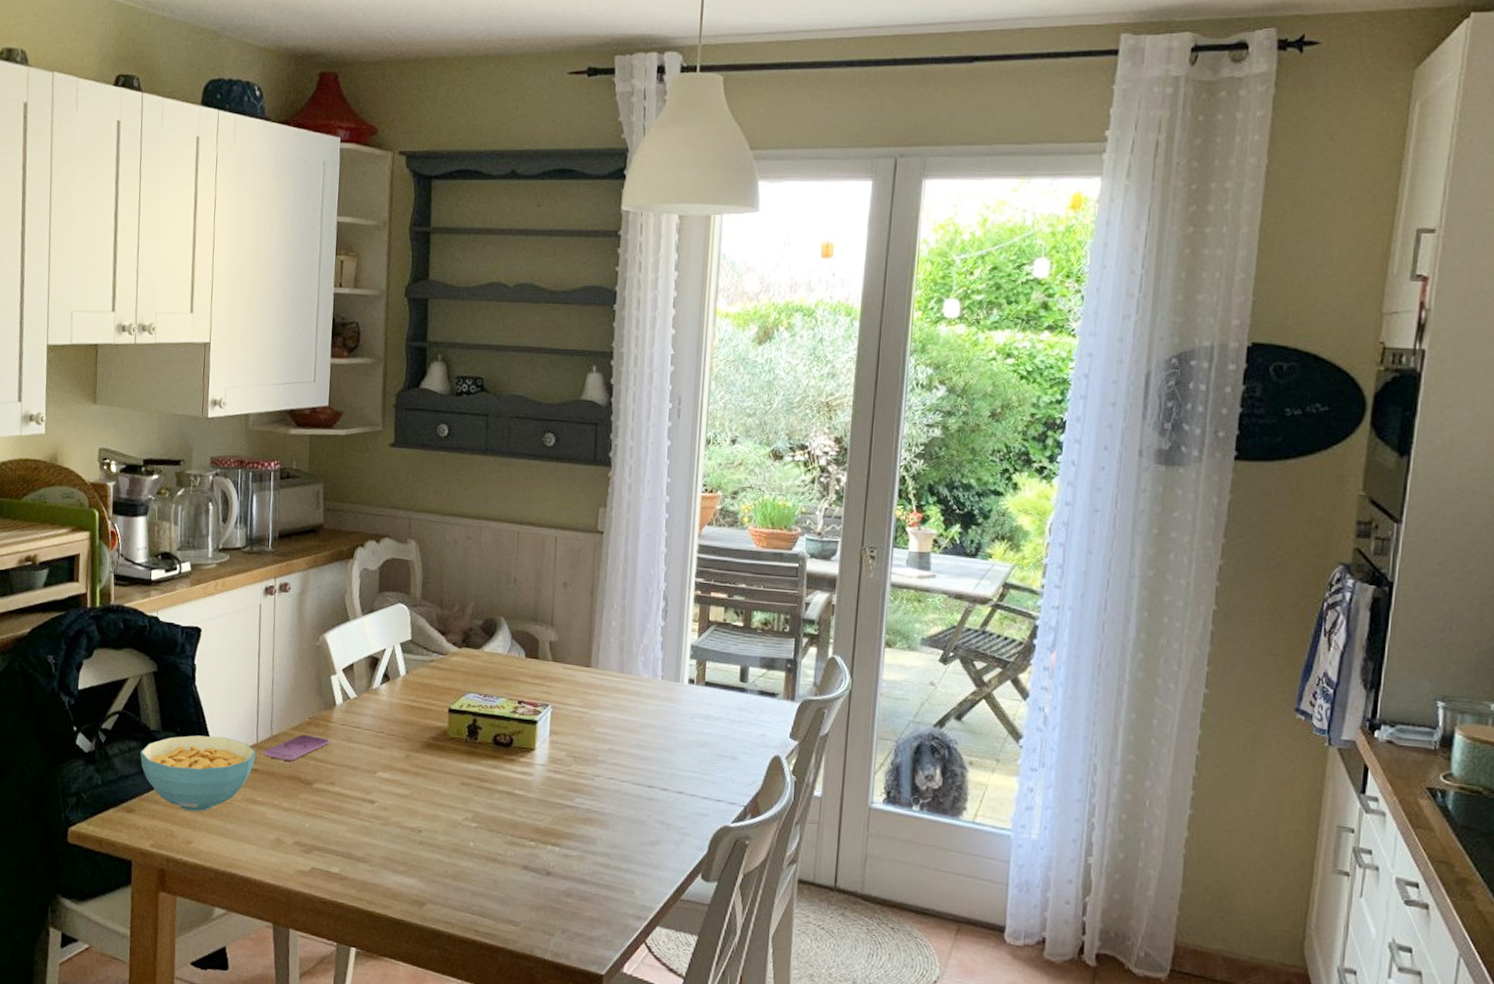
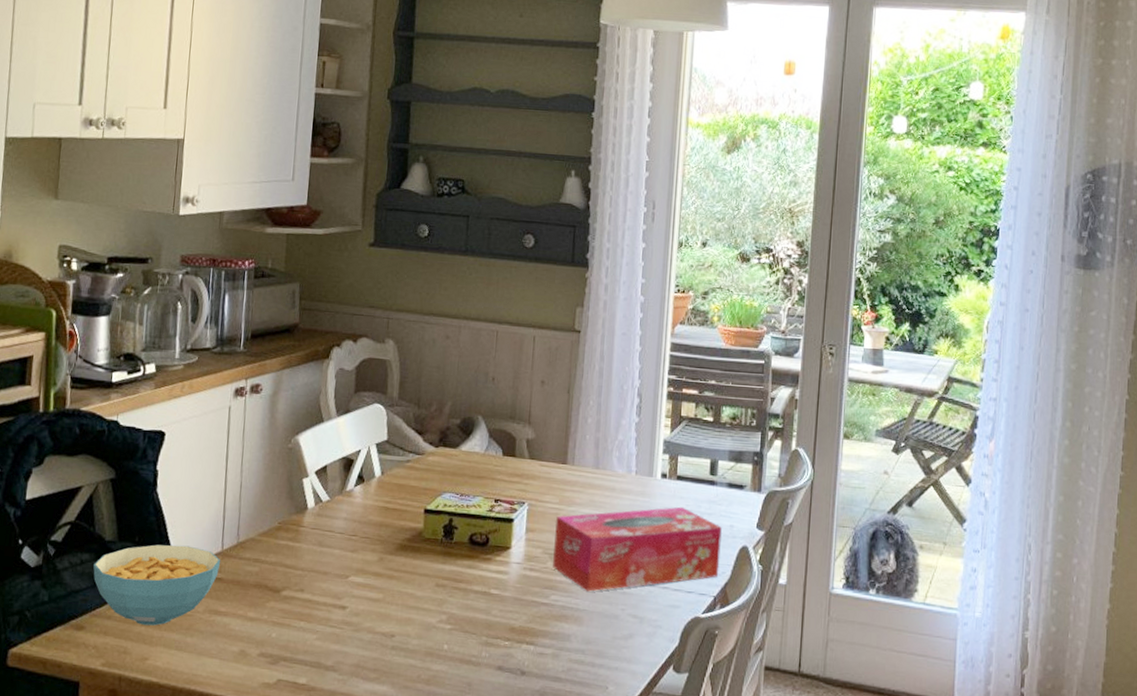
smartphone: present [263,733,330,761] -> none [228,539,300,568]
tissue box: none [577,713,754,796] -> present [553,506,723,592]

